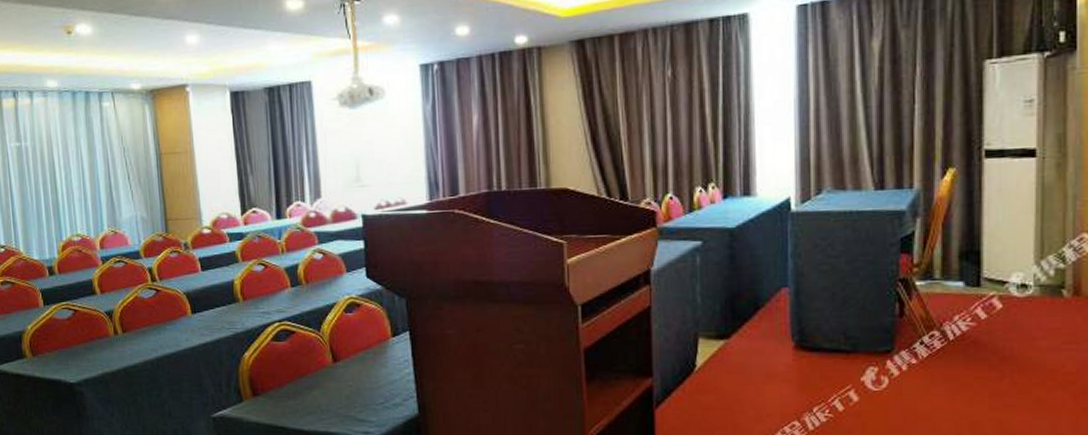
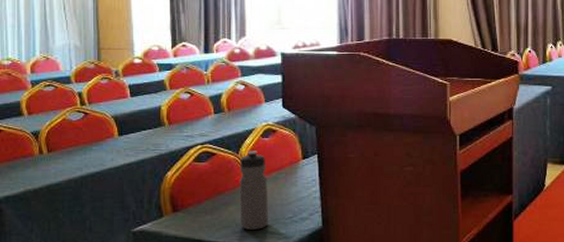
water bottle: none [322,328,358,417] -> present [239,151,269,230]

